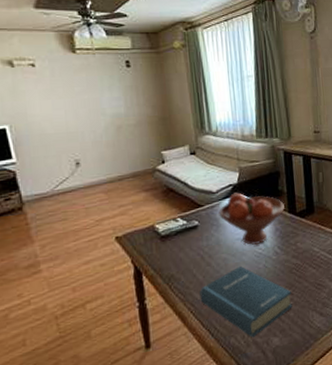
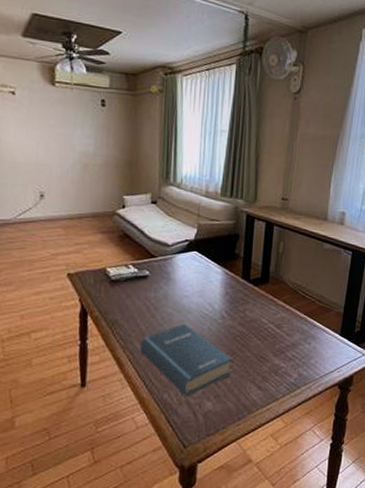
fruit bowl: present [219,192,286,246] -> none [171,249,240,306]

